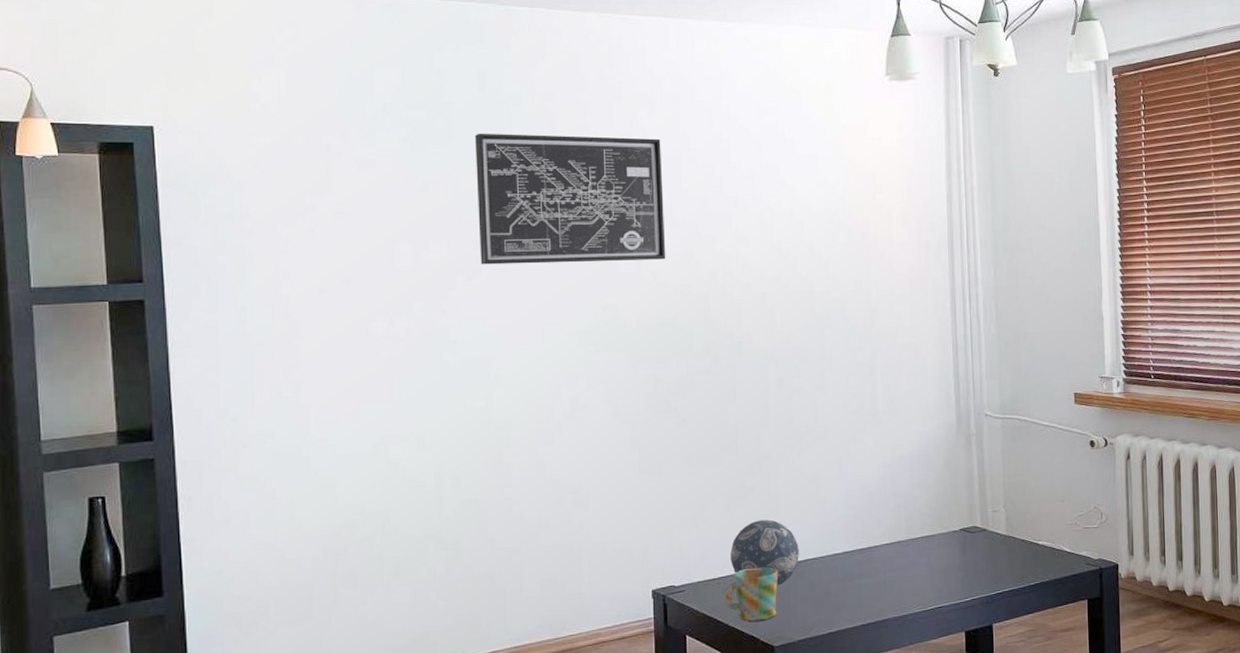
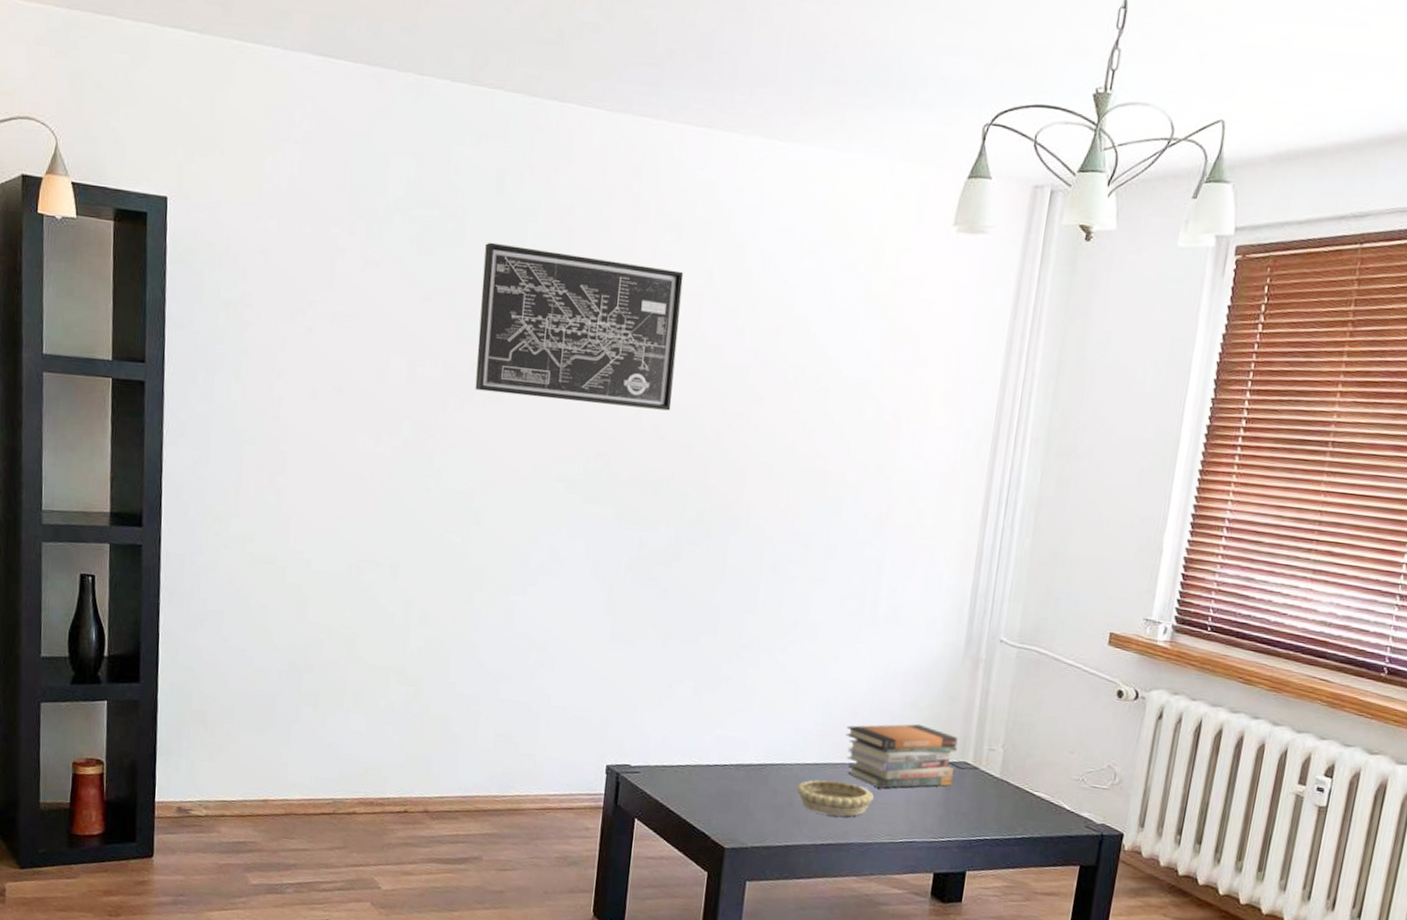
mug: present [724,567,778,622] -> none [679,761,740,819]
decorative ball: present [730,519,799,587] -> none [692,712,767,787]
decorative bowl: none [831,564,901,597] -> present [796,779,874,817]
book stack: none [867,499,967,564] -> present [845,723,958,789]

